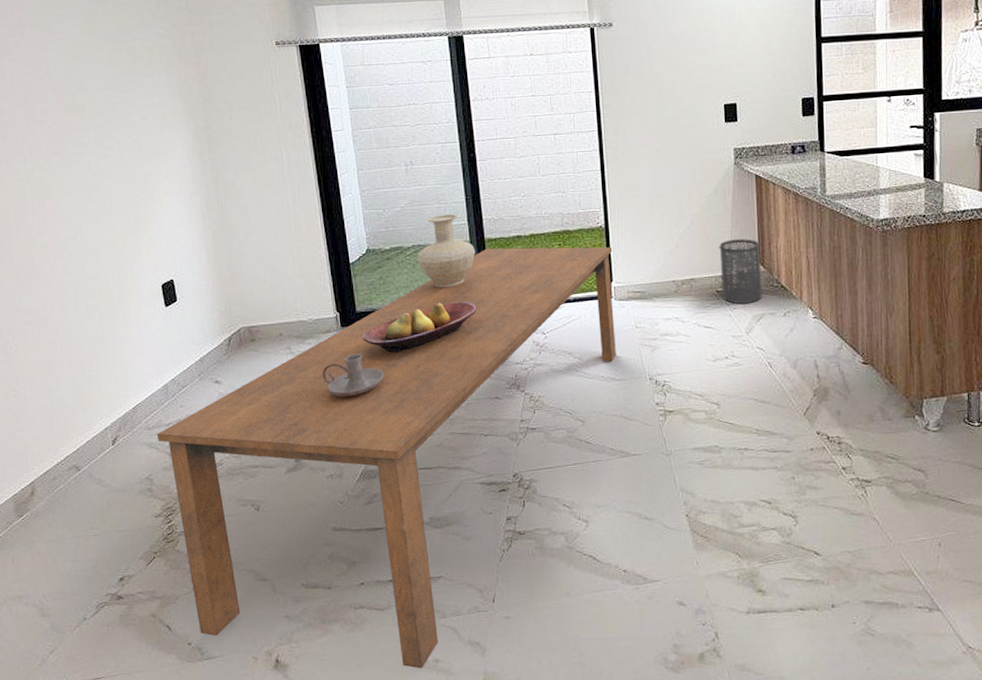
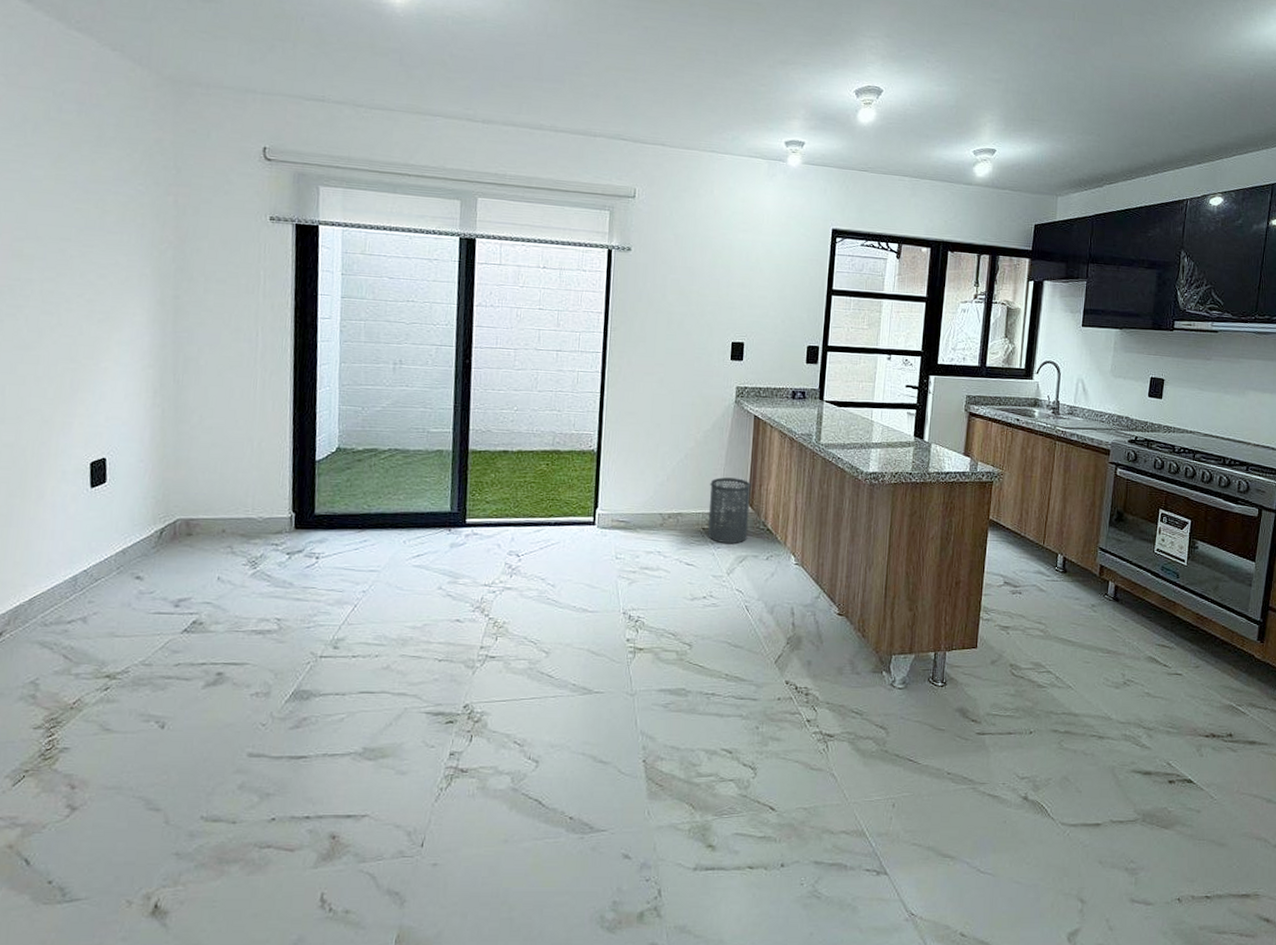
dining table: present [156,247,616,669] -> none [53,460,602,920]
candle holder: present [322,353,384,397] -> none [264,559,336,607]
fruit bowl: present [362,302,477,353] -> none [317,512,450,562]
vase: present [417,214,476,287] -> none [391,420,457,497]

